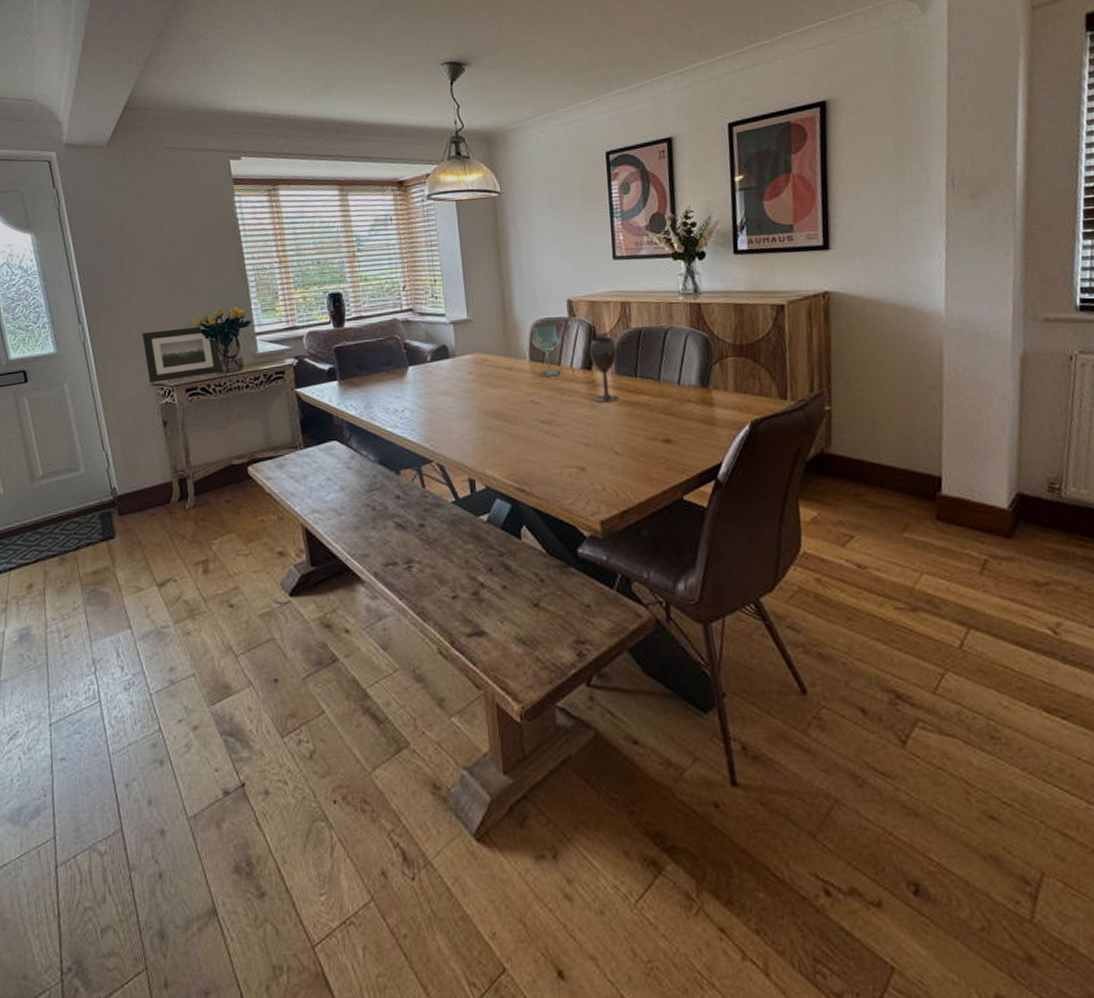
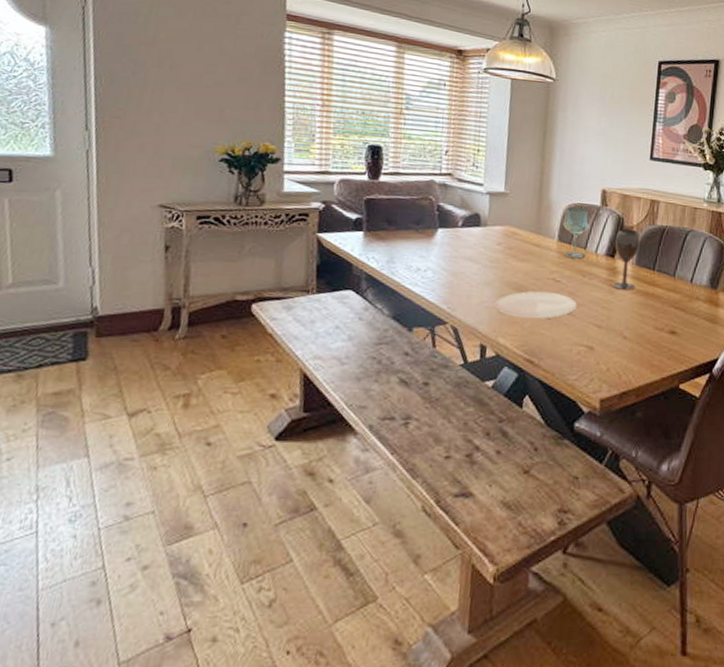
picture frame: present [142,325,222,383] -> none [156,150,242,206]
plate: none [477,415,561,447] -> present [495,291,577,320]

